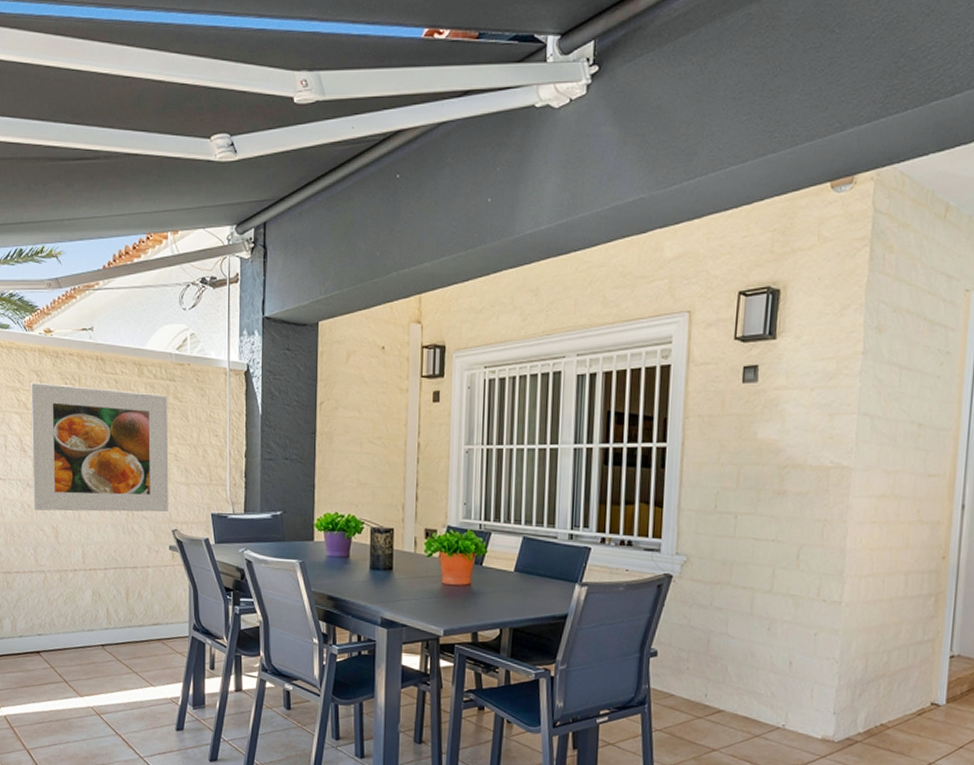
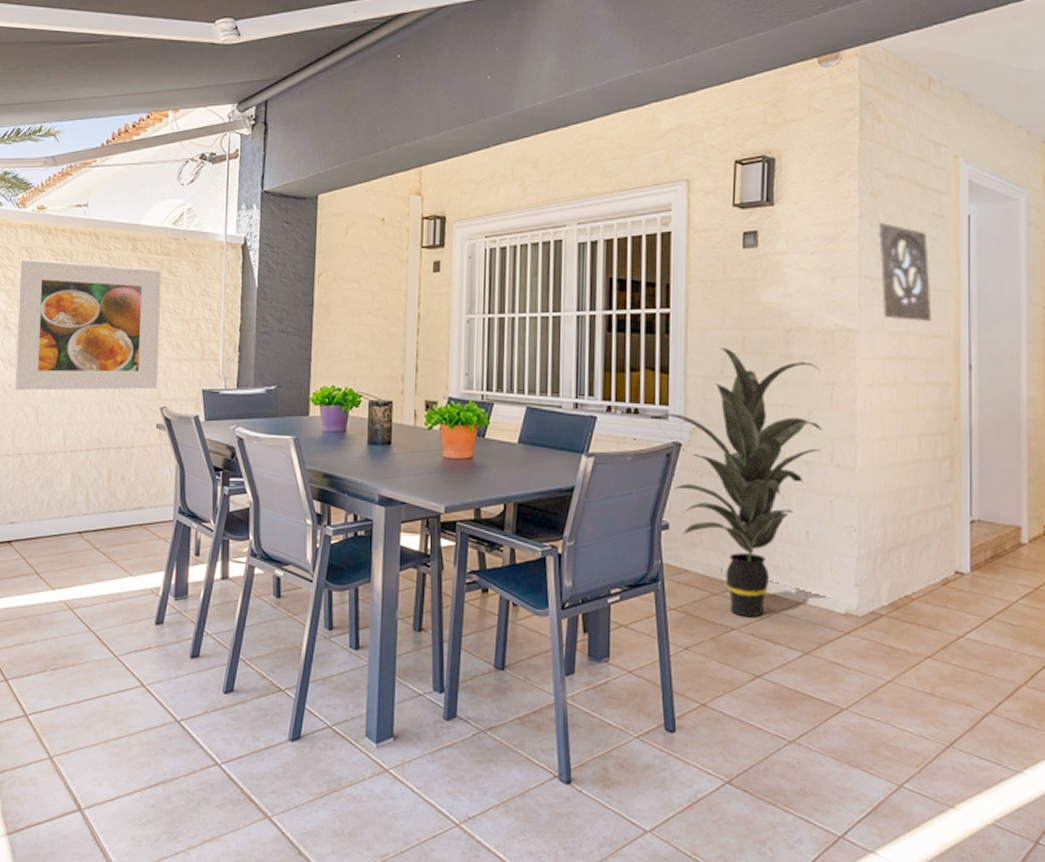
indoor plant: none [649,482,813,740] -> present [656,347,824,618]
wall ornament: none [879,359,931,460] -> present [877,223,932,321]

